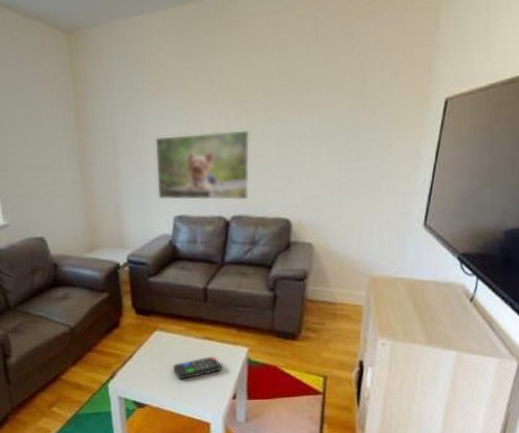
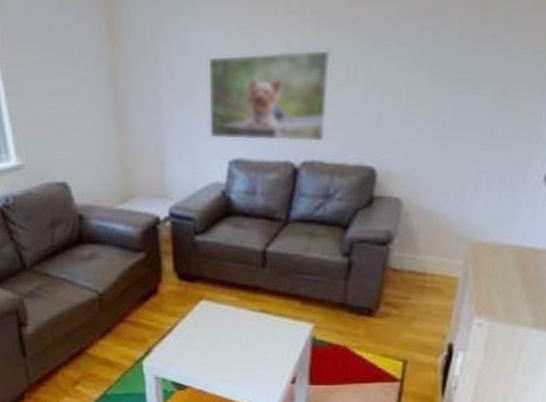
remote control: present [173,356,221,380] -> none [221,332,279,359]

